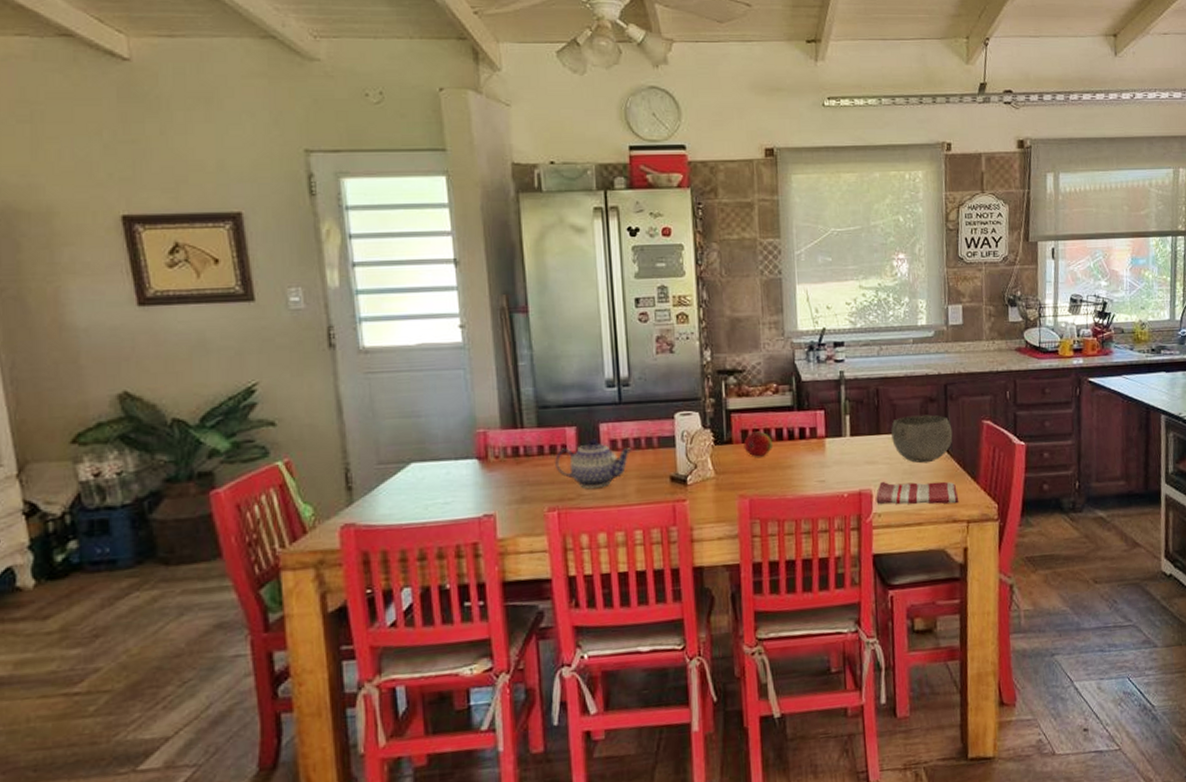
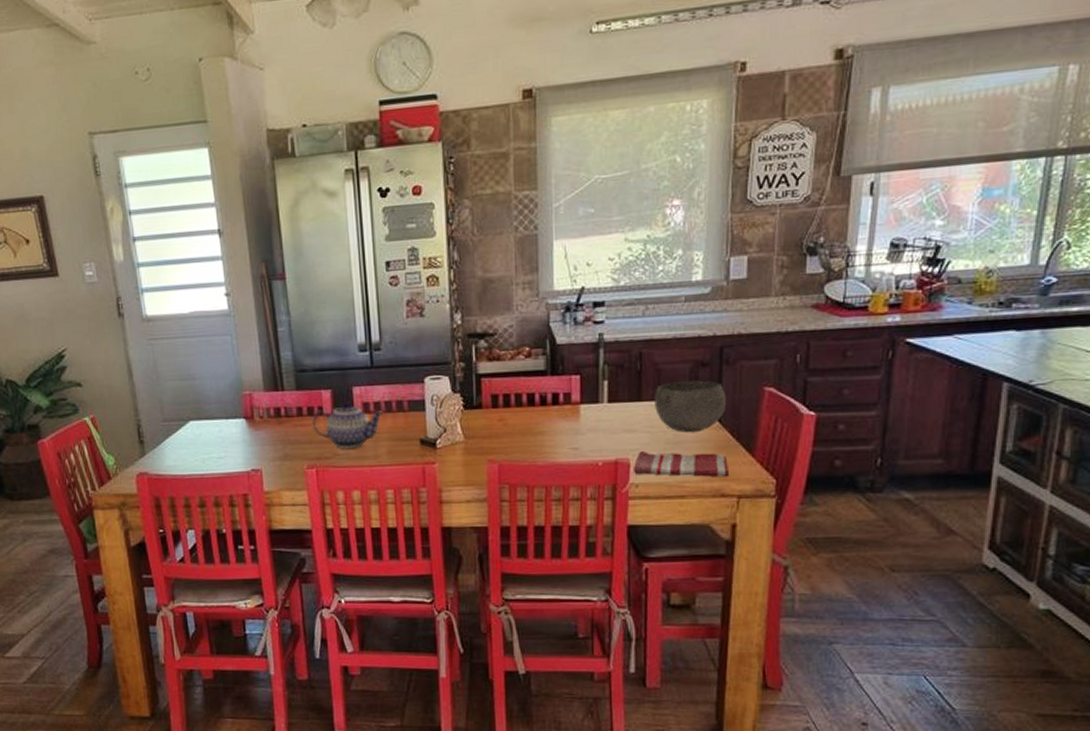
fruit: present [743,431,774,457] -> none [493,396,525,422]

